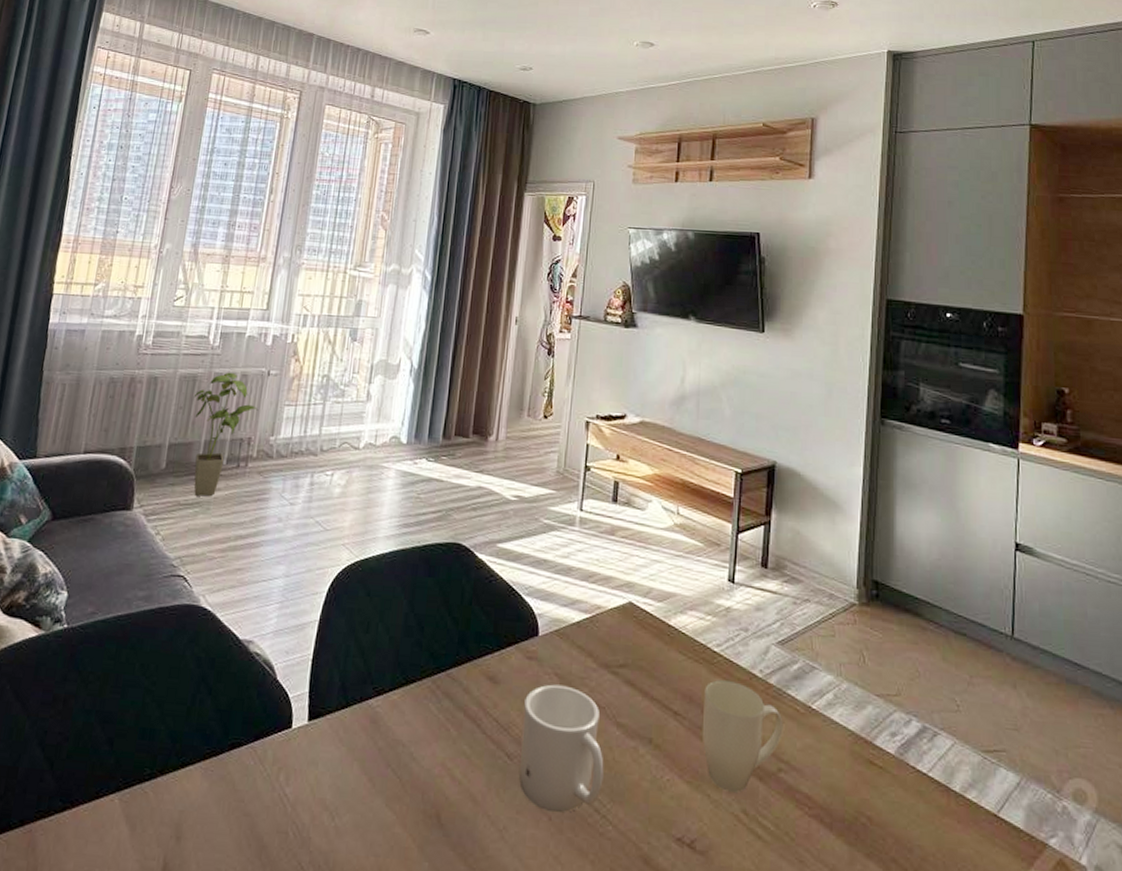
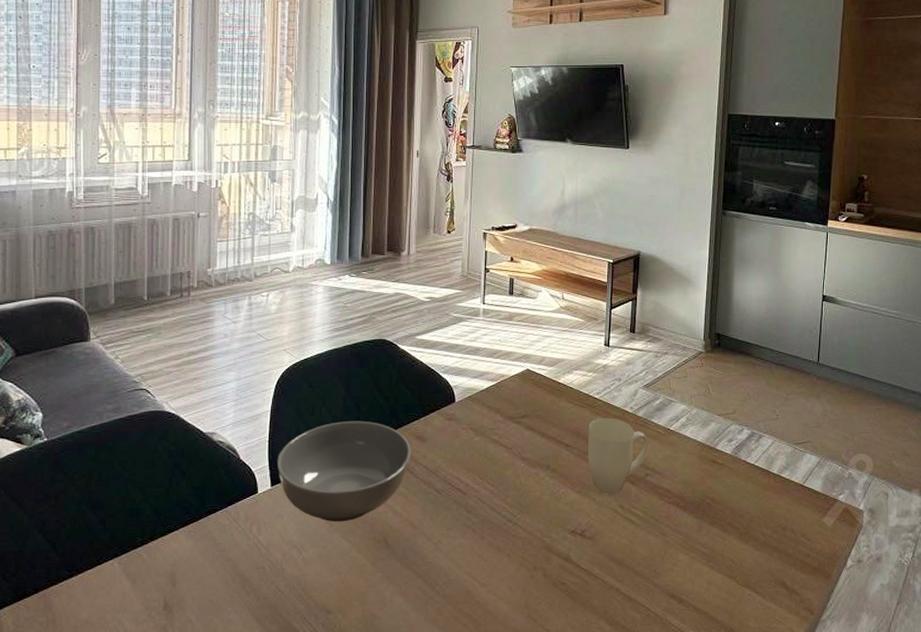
house plant: present [193,372,259,497] -> none [131,217,194,324]
bowl: none [318,644,480,783] -> present [277,421,411,523]
mug: present [518,684,604,814] -> none [446,436,513,526]

